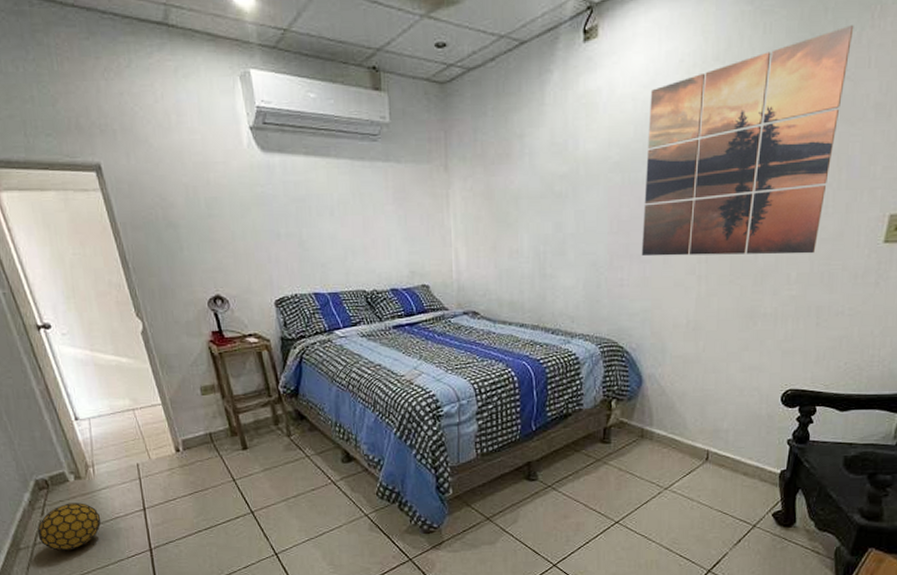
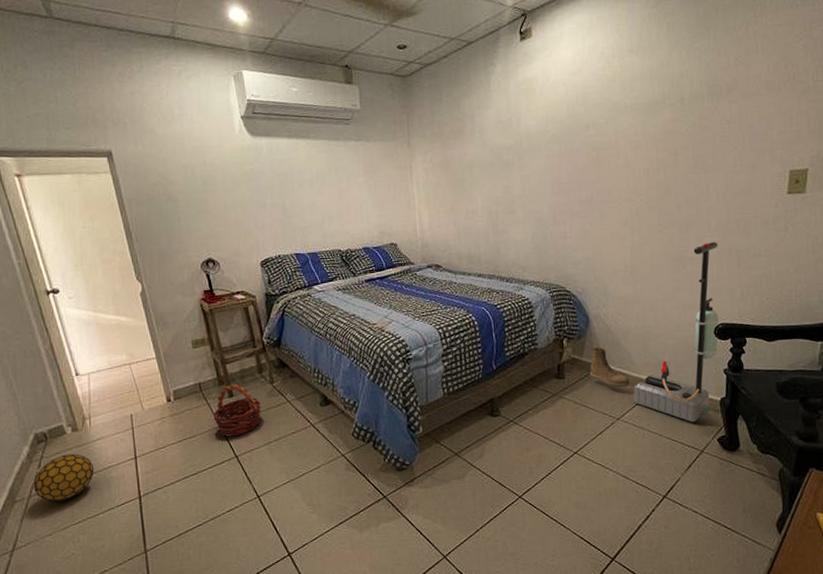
basket: none [225,436,279,491] -> present [212,384,262,437]
boot cleaning station: none [638,295,797,496] -> present [589,241,719,423]
wall art: present [641,25,854,257] -> none [578,22,741,212]

